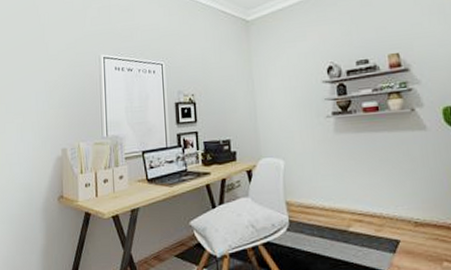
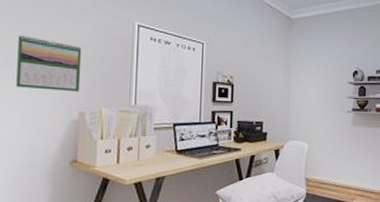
calendar: none [13,84,61,132] -> present [15,35,82,93]

